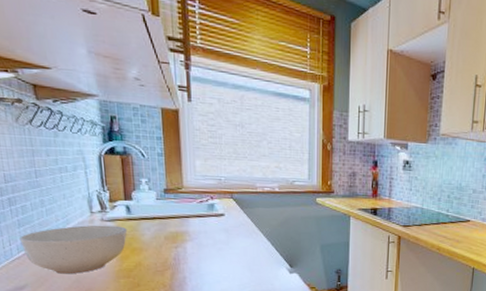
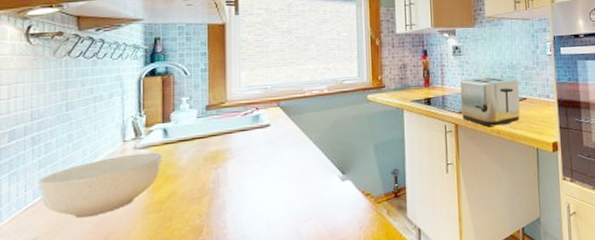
toaster: none [405,194,465,243] -> present [460,76,520,128]

